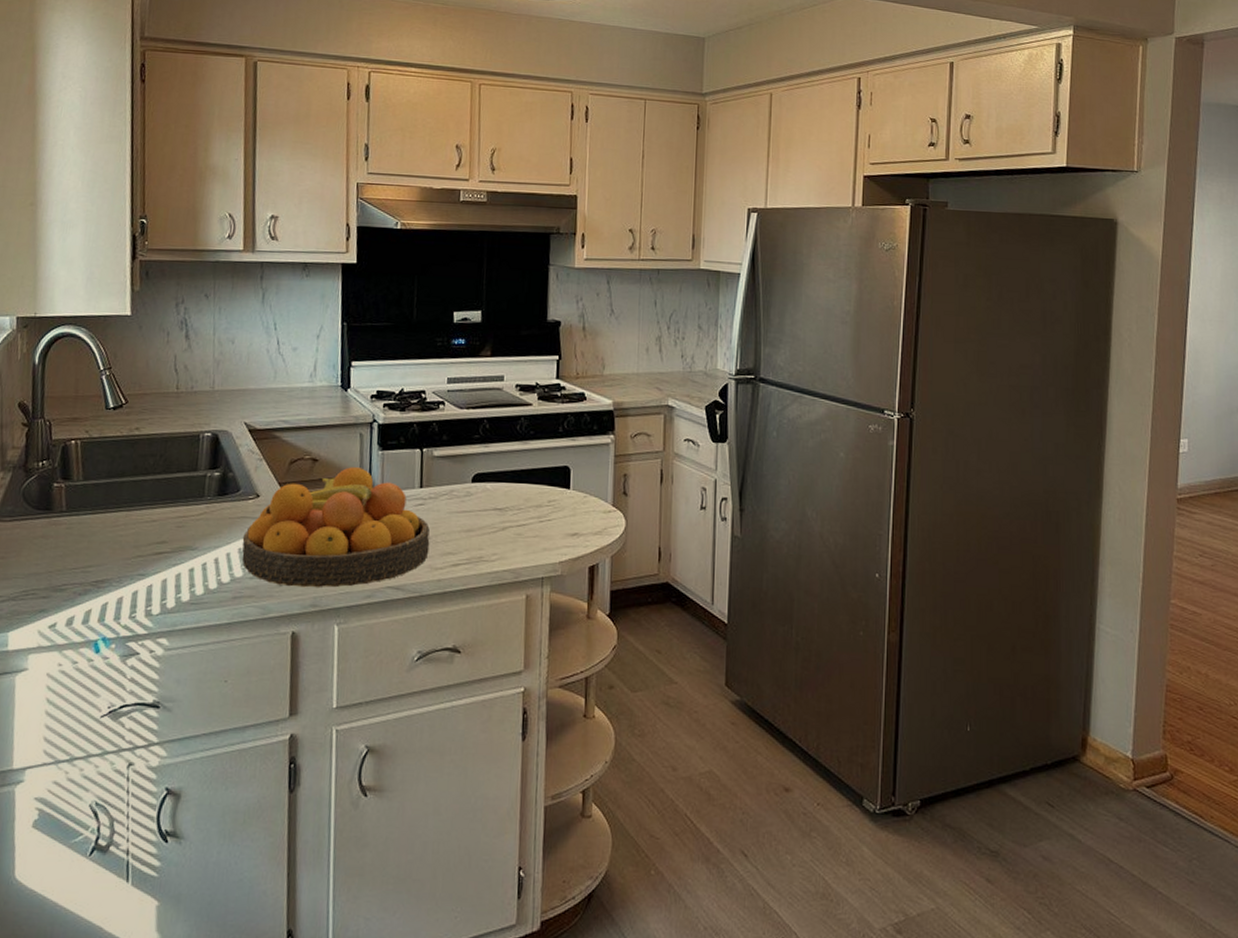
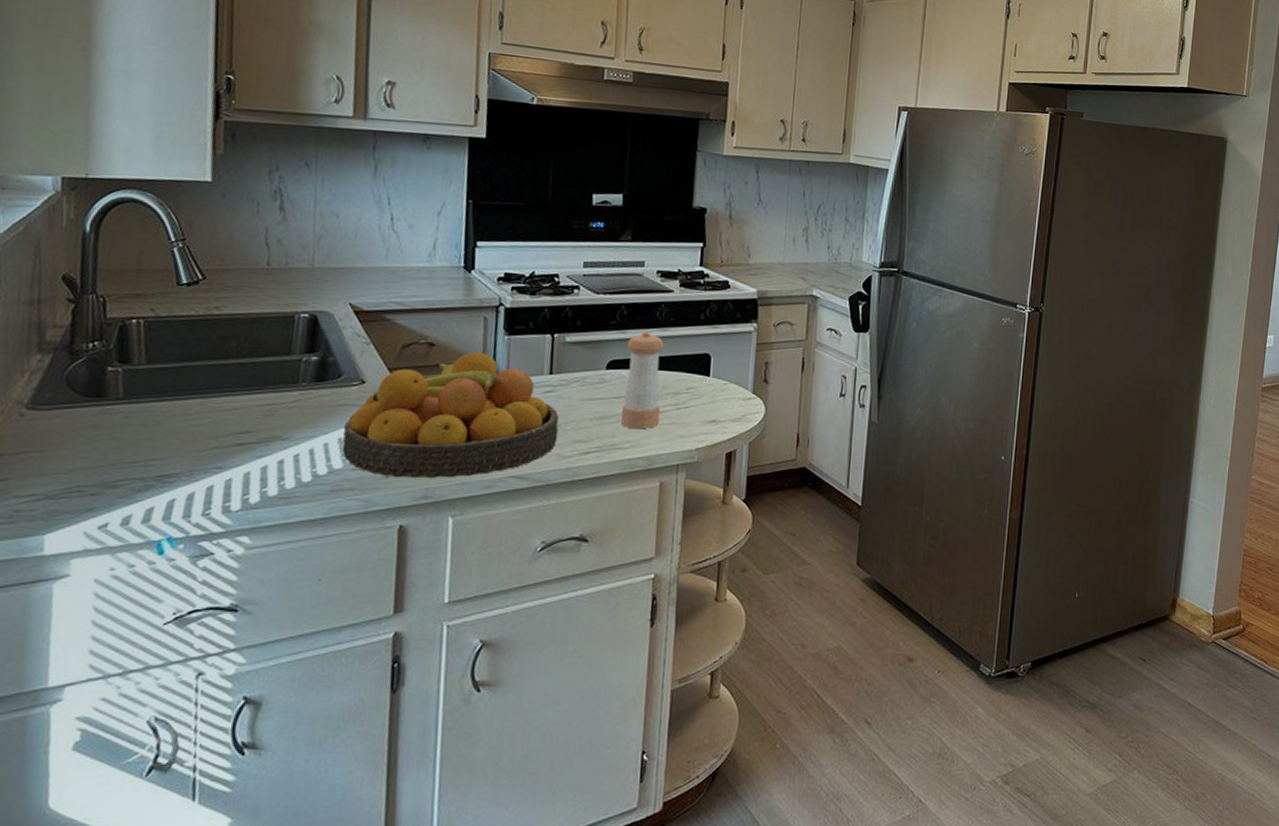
pepper shaker: none [487,444,525,542] -> present [621,331,664,429]

